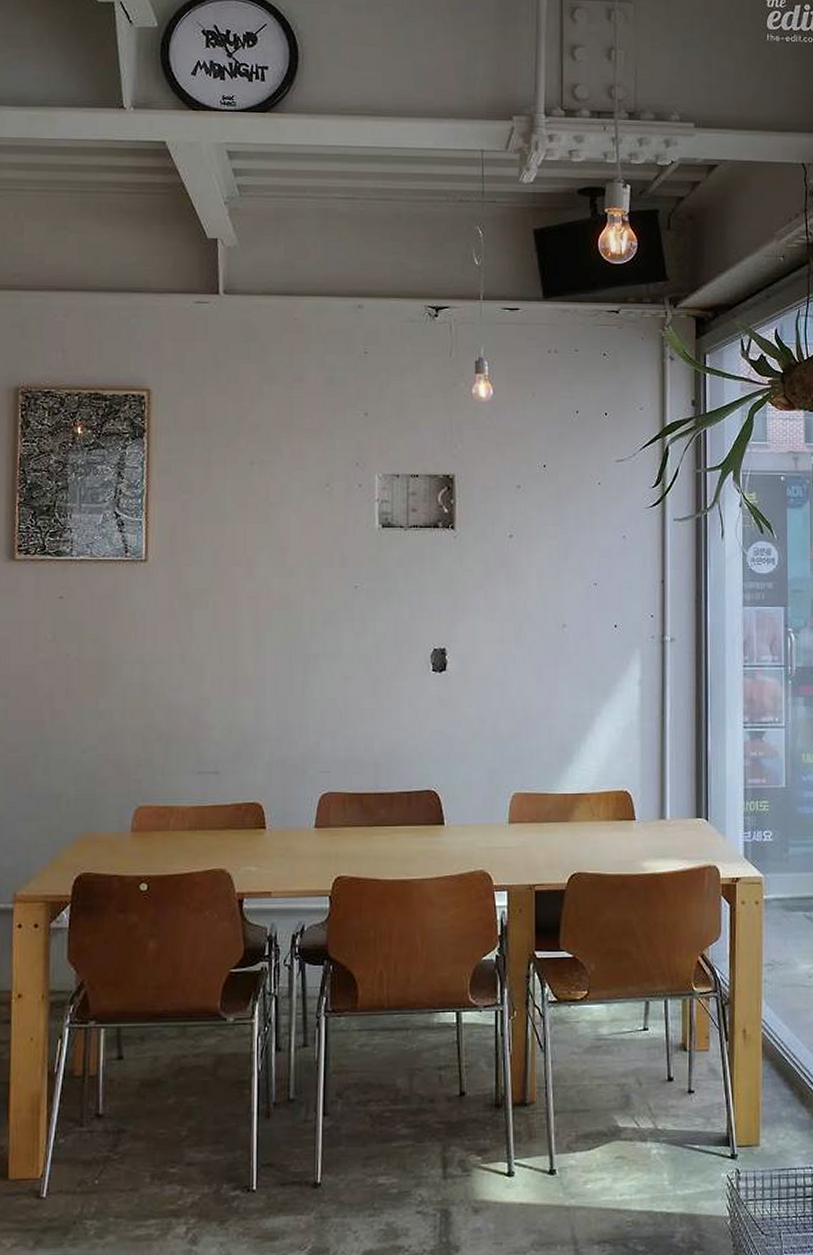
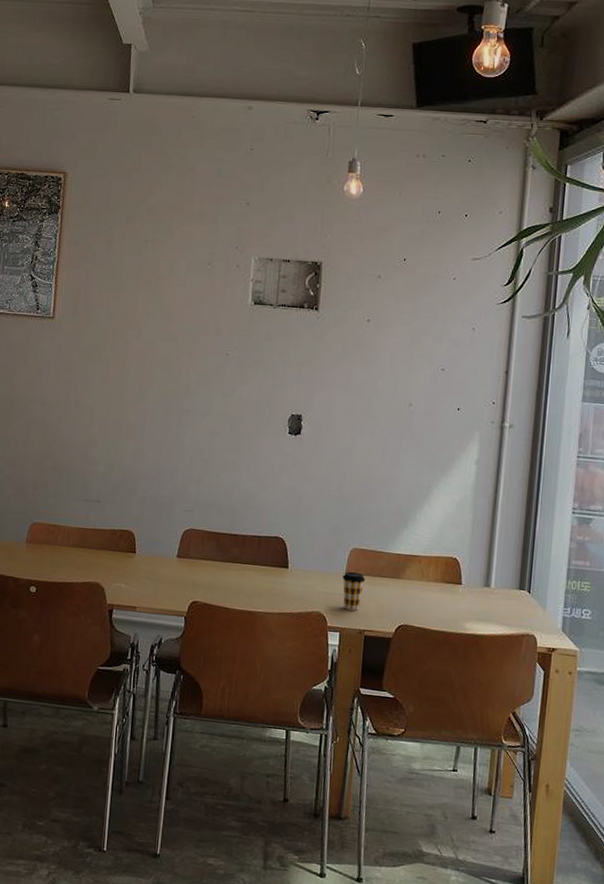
coffee cup: none [506,820,531,864] -> present [342,571,366,611]

